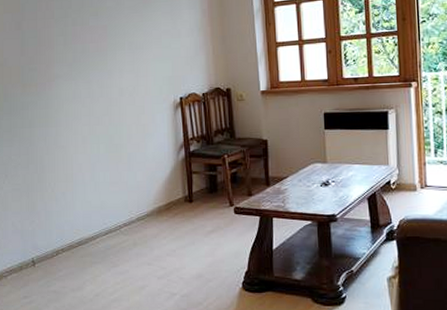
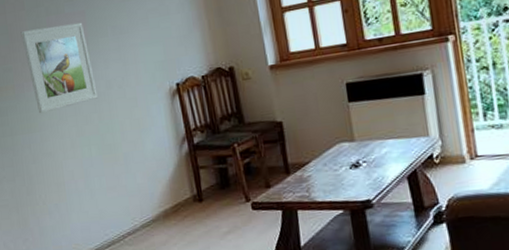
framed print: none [48,35,110,111] -> present [20,22,98,114]

